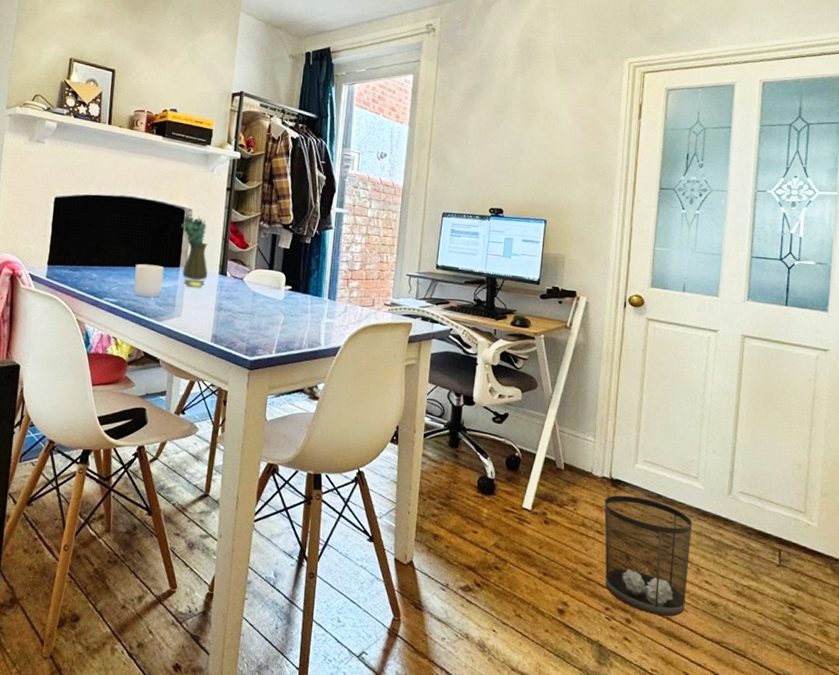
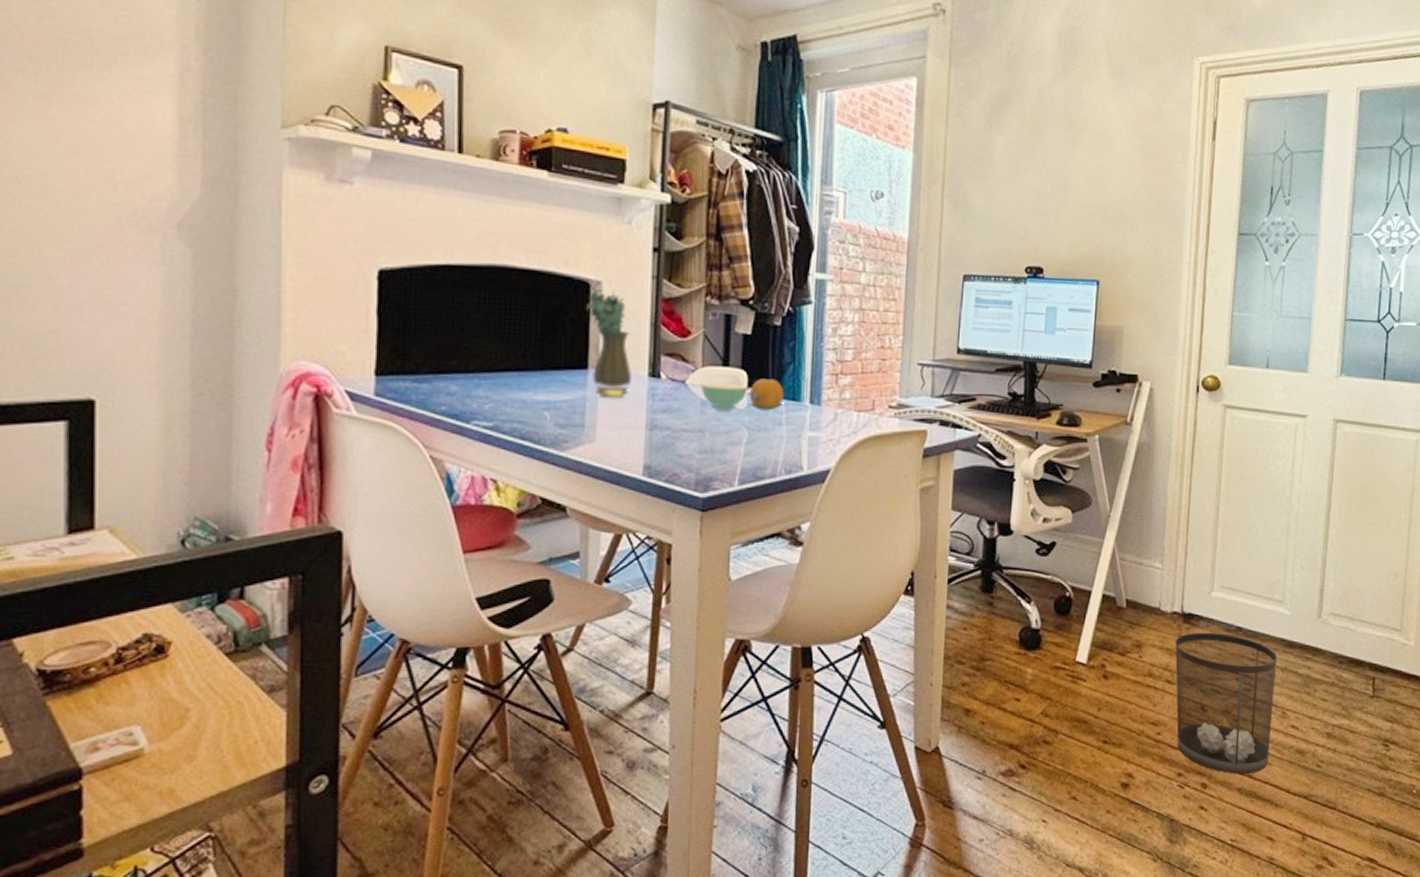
mug: present [133,264,165,298] -> none [518,366,565,417]
bowl: none [253,280,286,302] -> present [700,382,749,413]
fruit: none [286,279,311,303] -> present [749,378,785,411]

